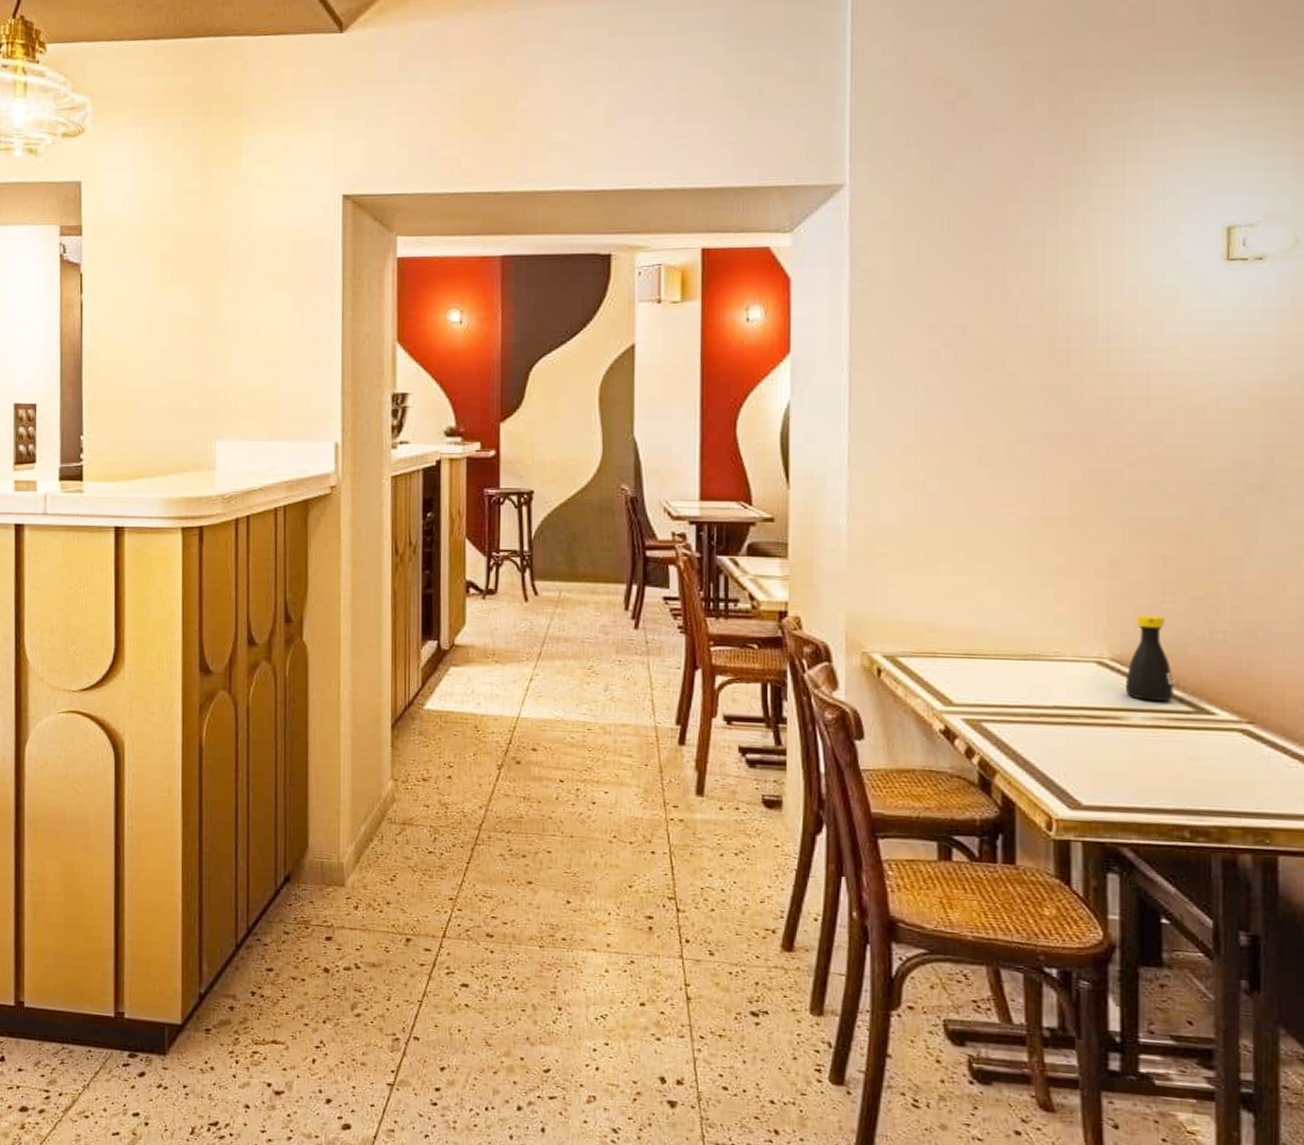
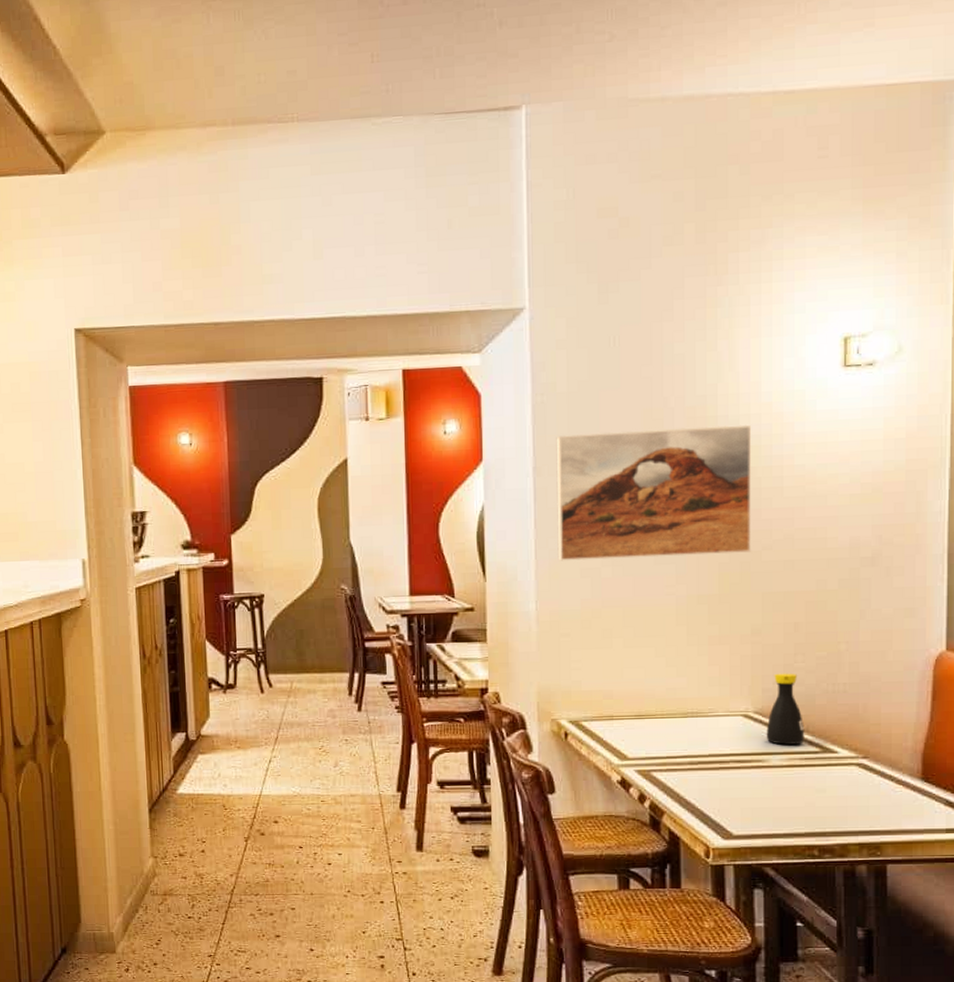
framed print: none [875,322,1112,471] -> present [556,424,752,561]

